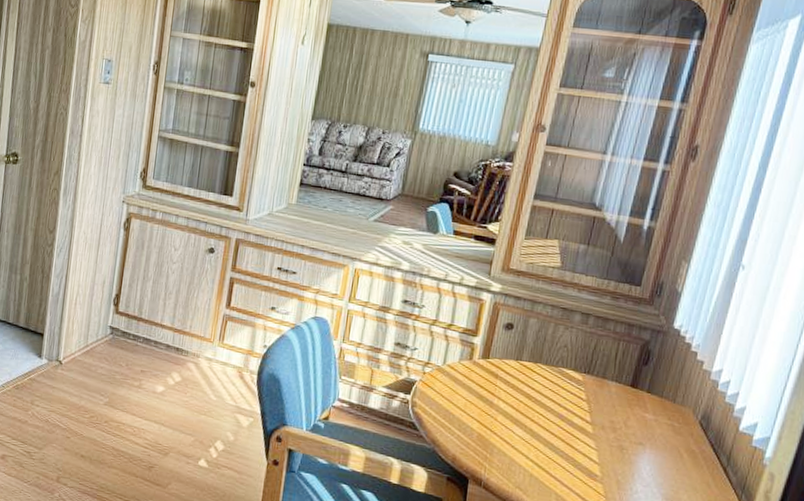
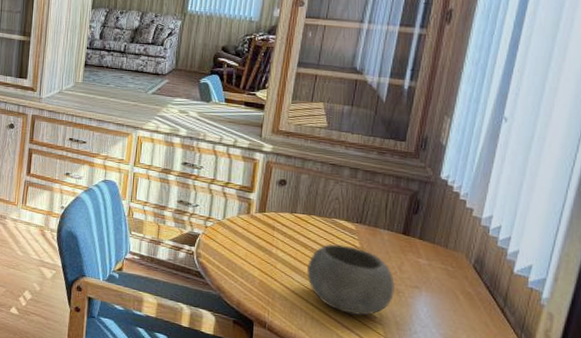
bowl: none [528,395,620,474] -> present [306,244,396,316]

